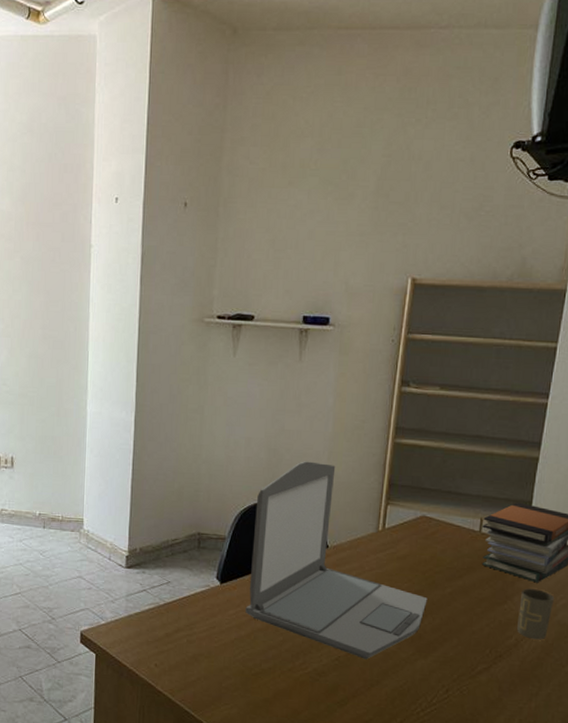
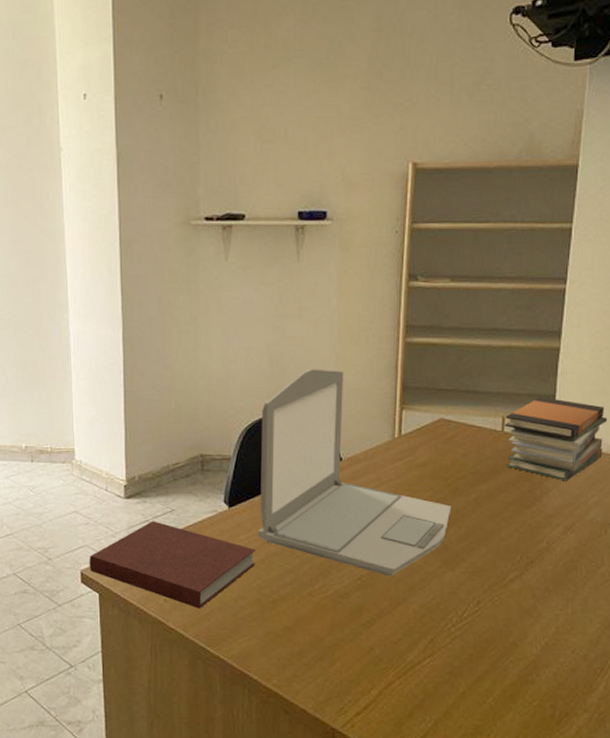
notebook: none [88,590,243,676] -> present [89,521,256,609]
bottle: present [517,588,555,640] -> none [548,488,585,542]

